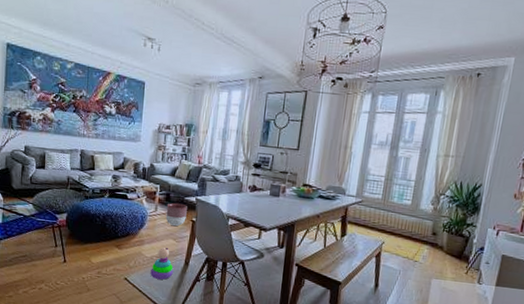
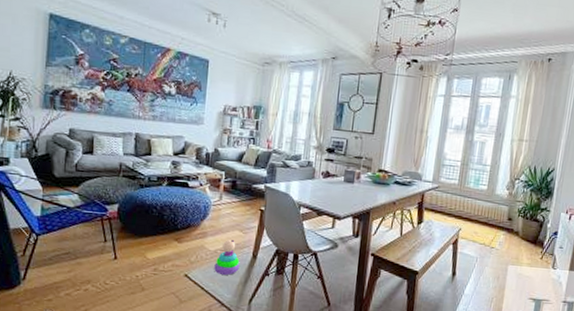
planter: present [166,202,187,227] -> none [231,190,255,217]

